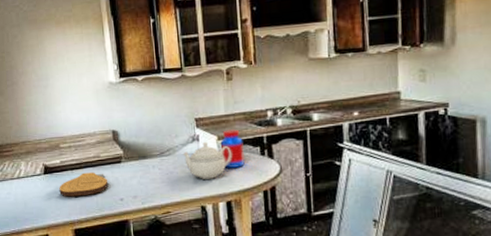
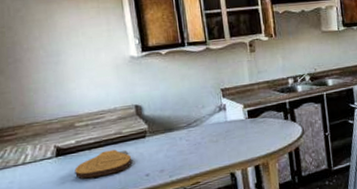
teapot: present [183,141,232,179] -> none [210,110,258,147]
jar: present [221,128,245,168] -> none [247,96,270,134]

